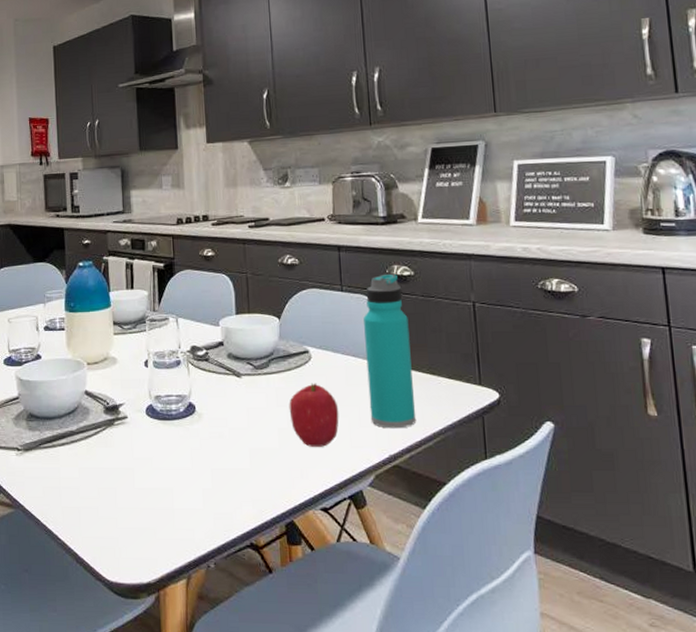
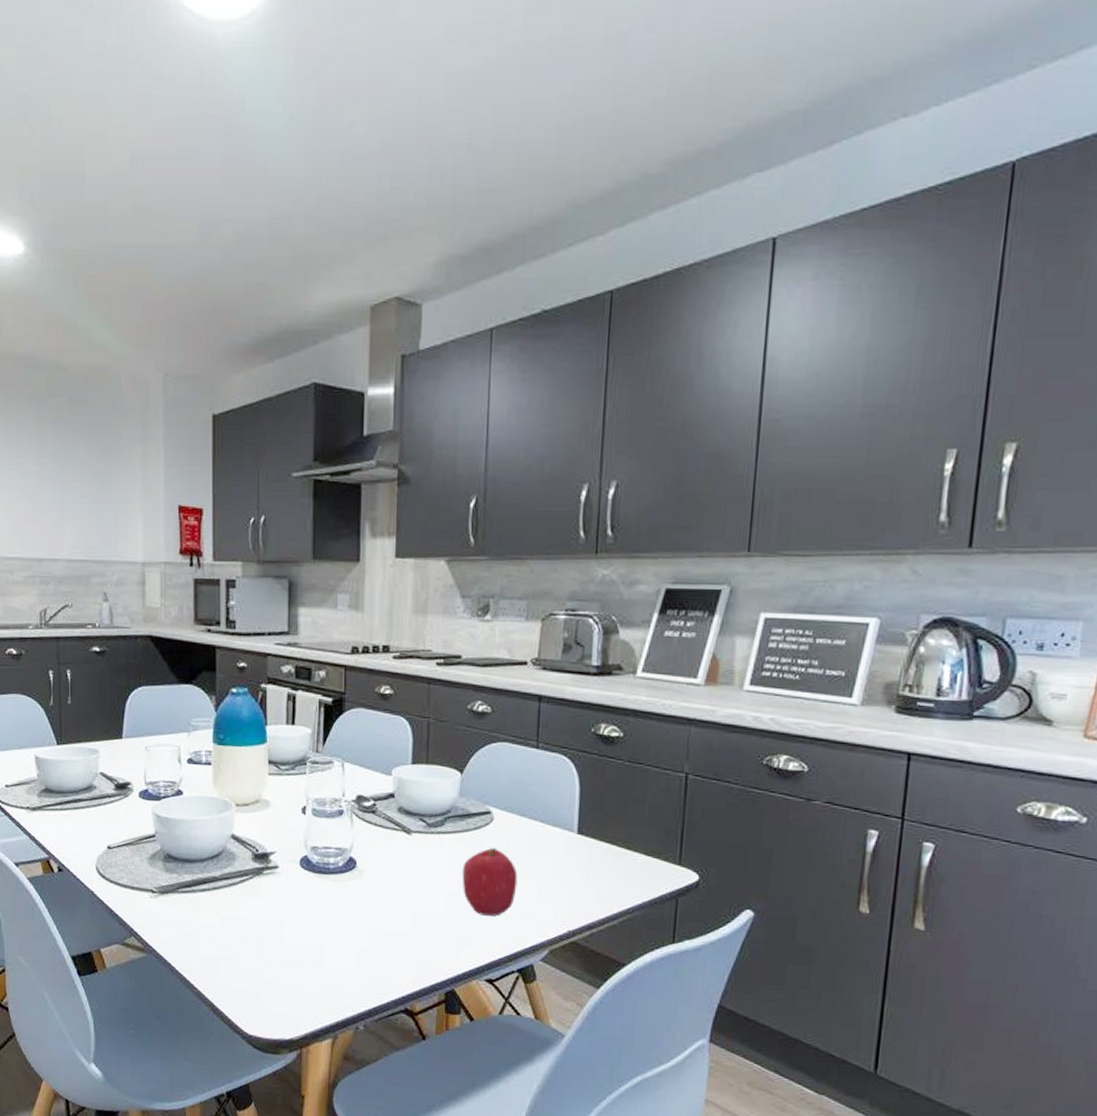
water bottle: present [364,273,417,429] -> none [552,732,609,904]

